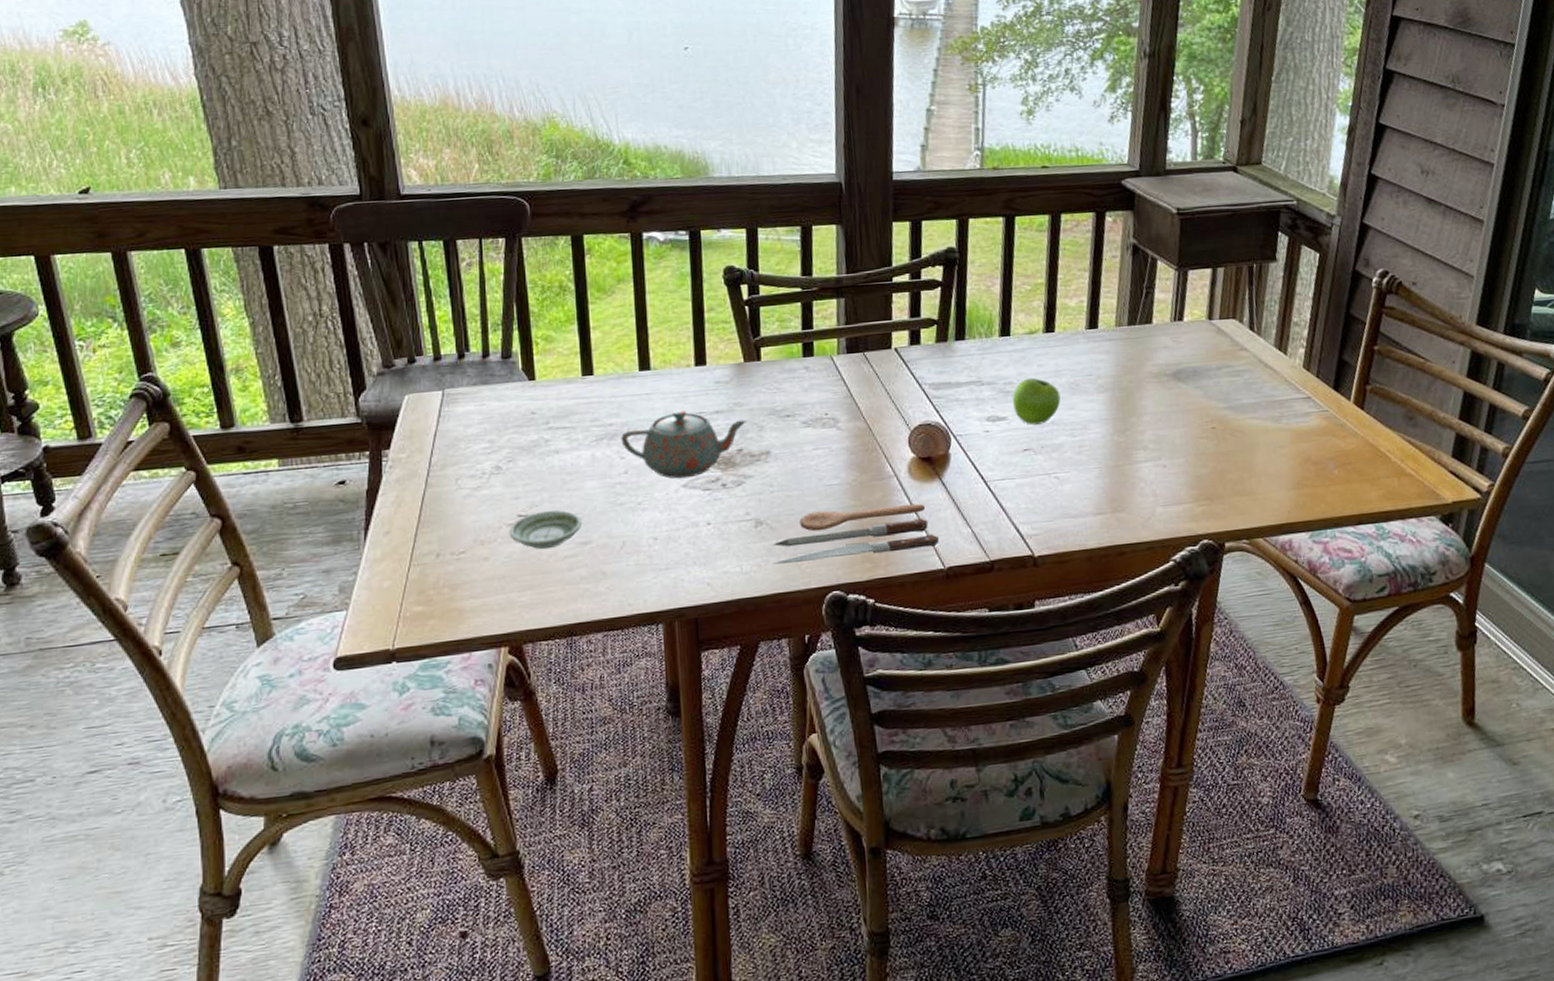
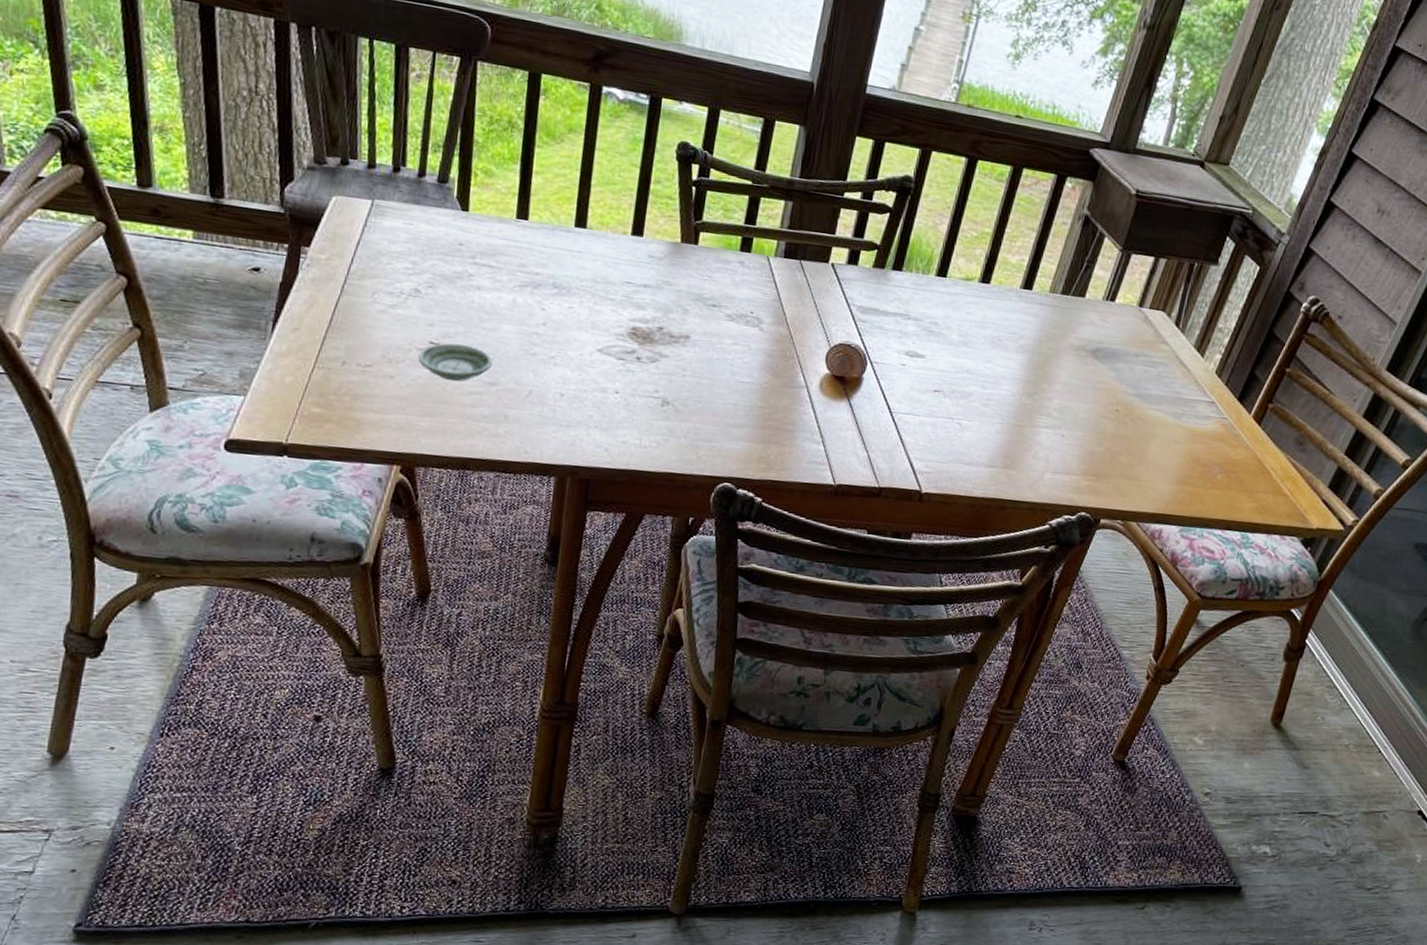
teapot: present [621,409,748,479] -> none [544,274,674,344]
spoon: present [771,503,939,565] -> none [670,403,835,462]
fruit: present [1012,377,1061,425] -> none [933,322,981,370]

